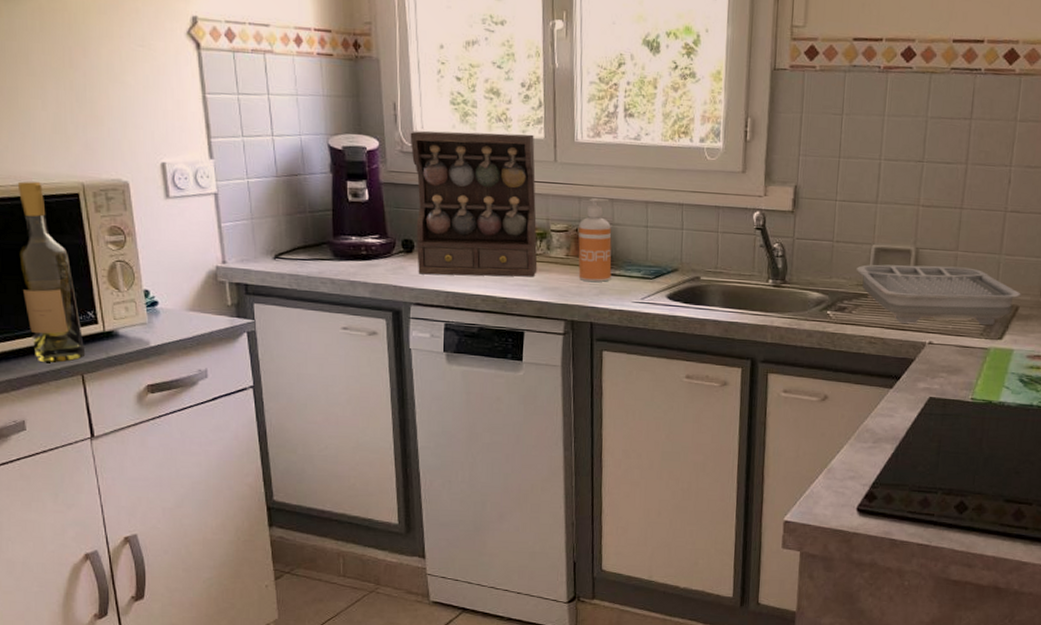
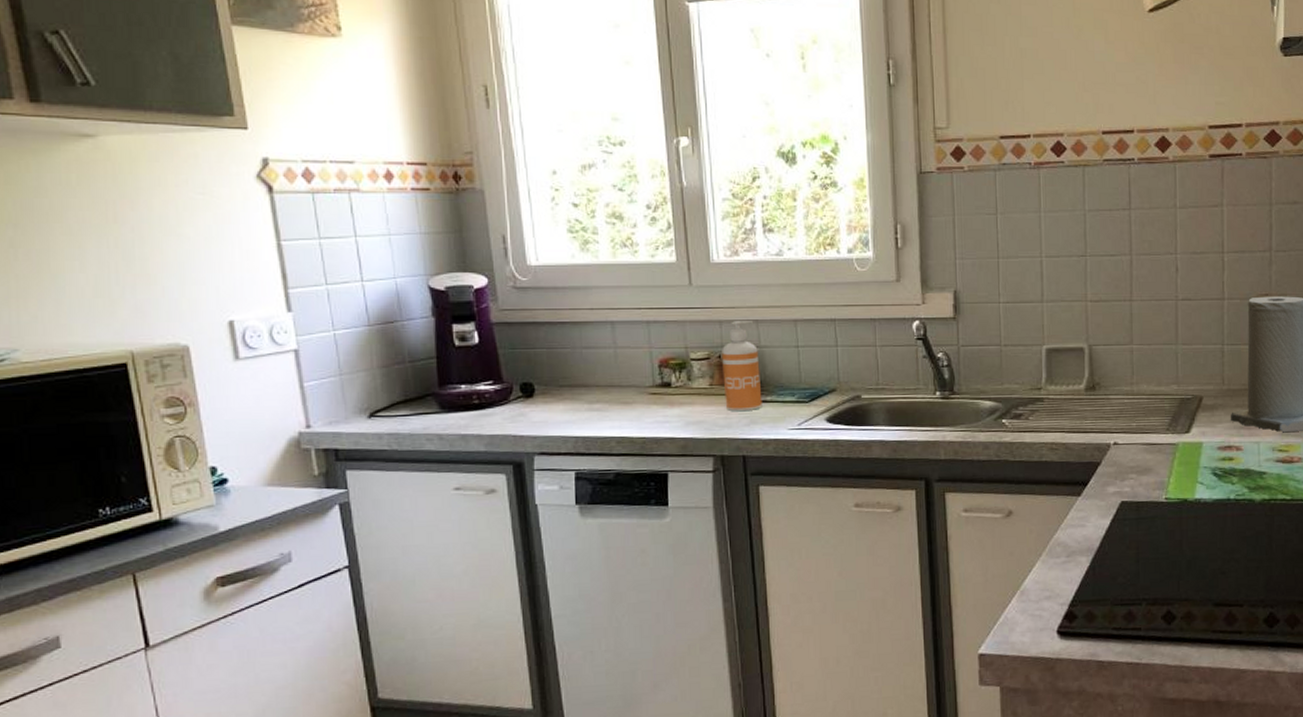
bottle: present [16,181,86,364] -> none [48,353,138,565]
spice rack: present [410,131,538,277] -> none [523,258,678,420]
dish rack: present [856,264,1021,325] -> none [1028,361,1203,425]

